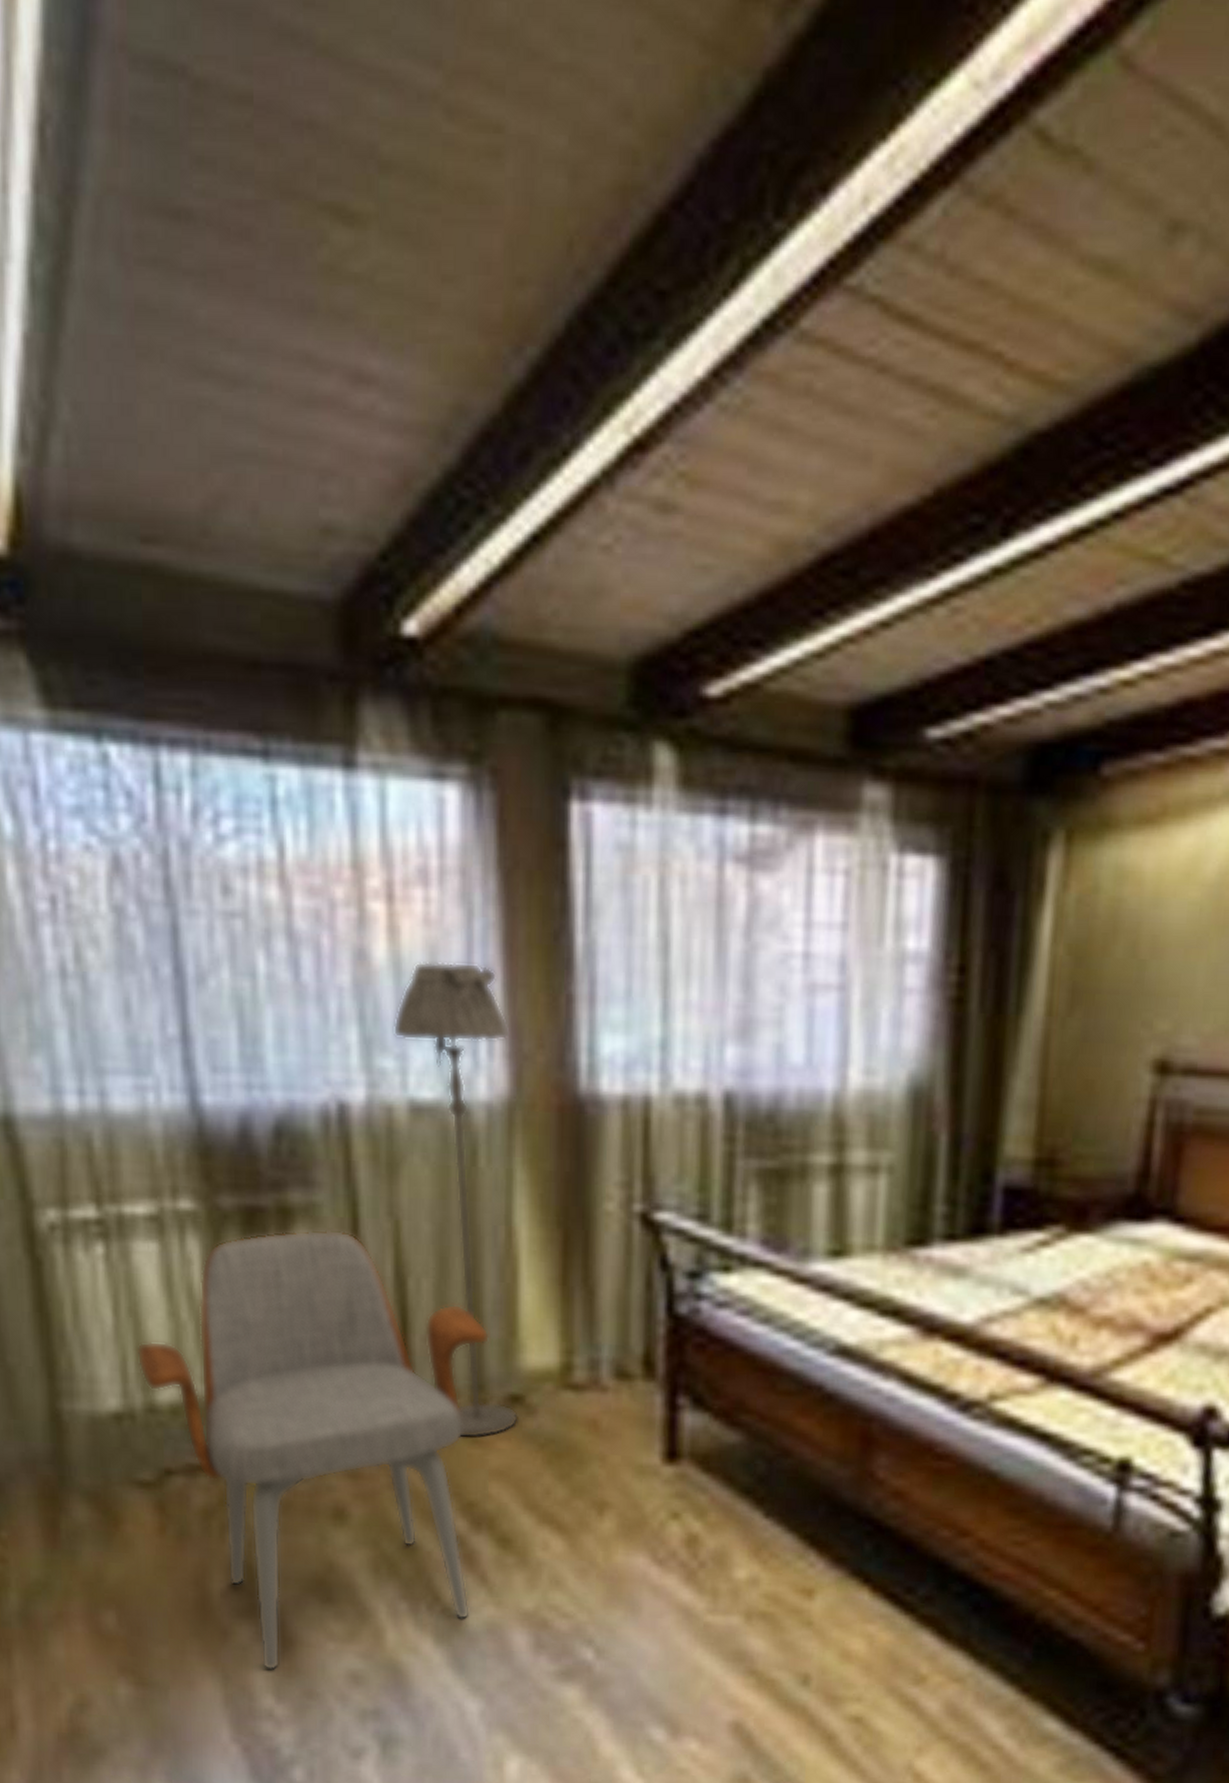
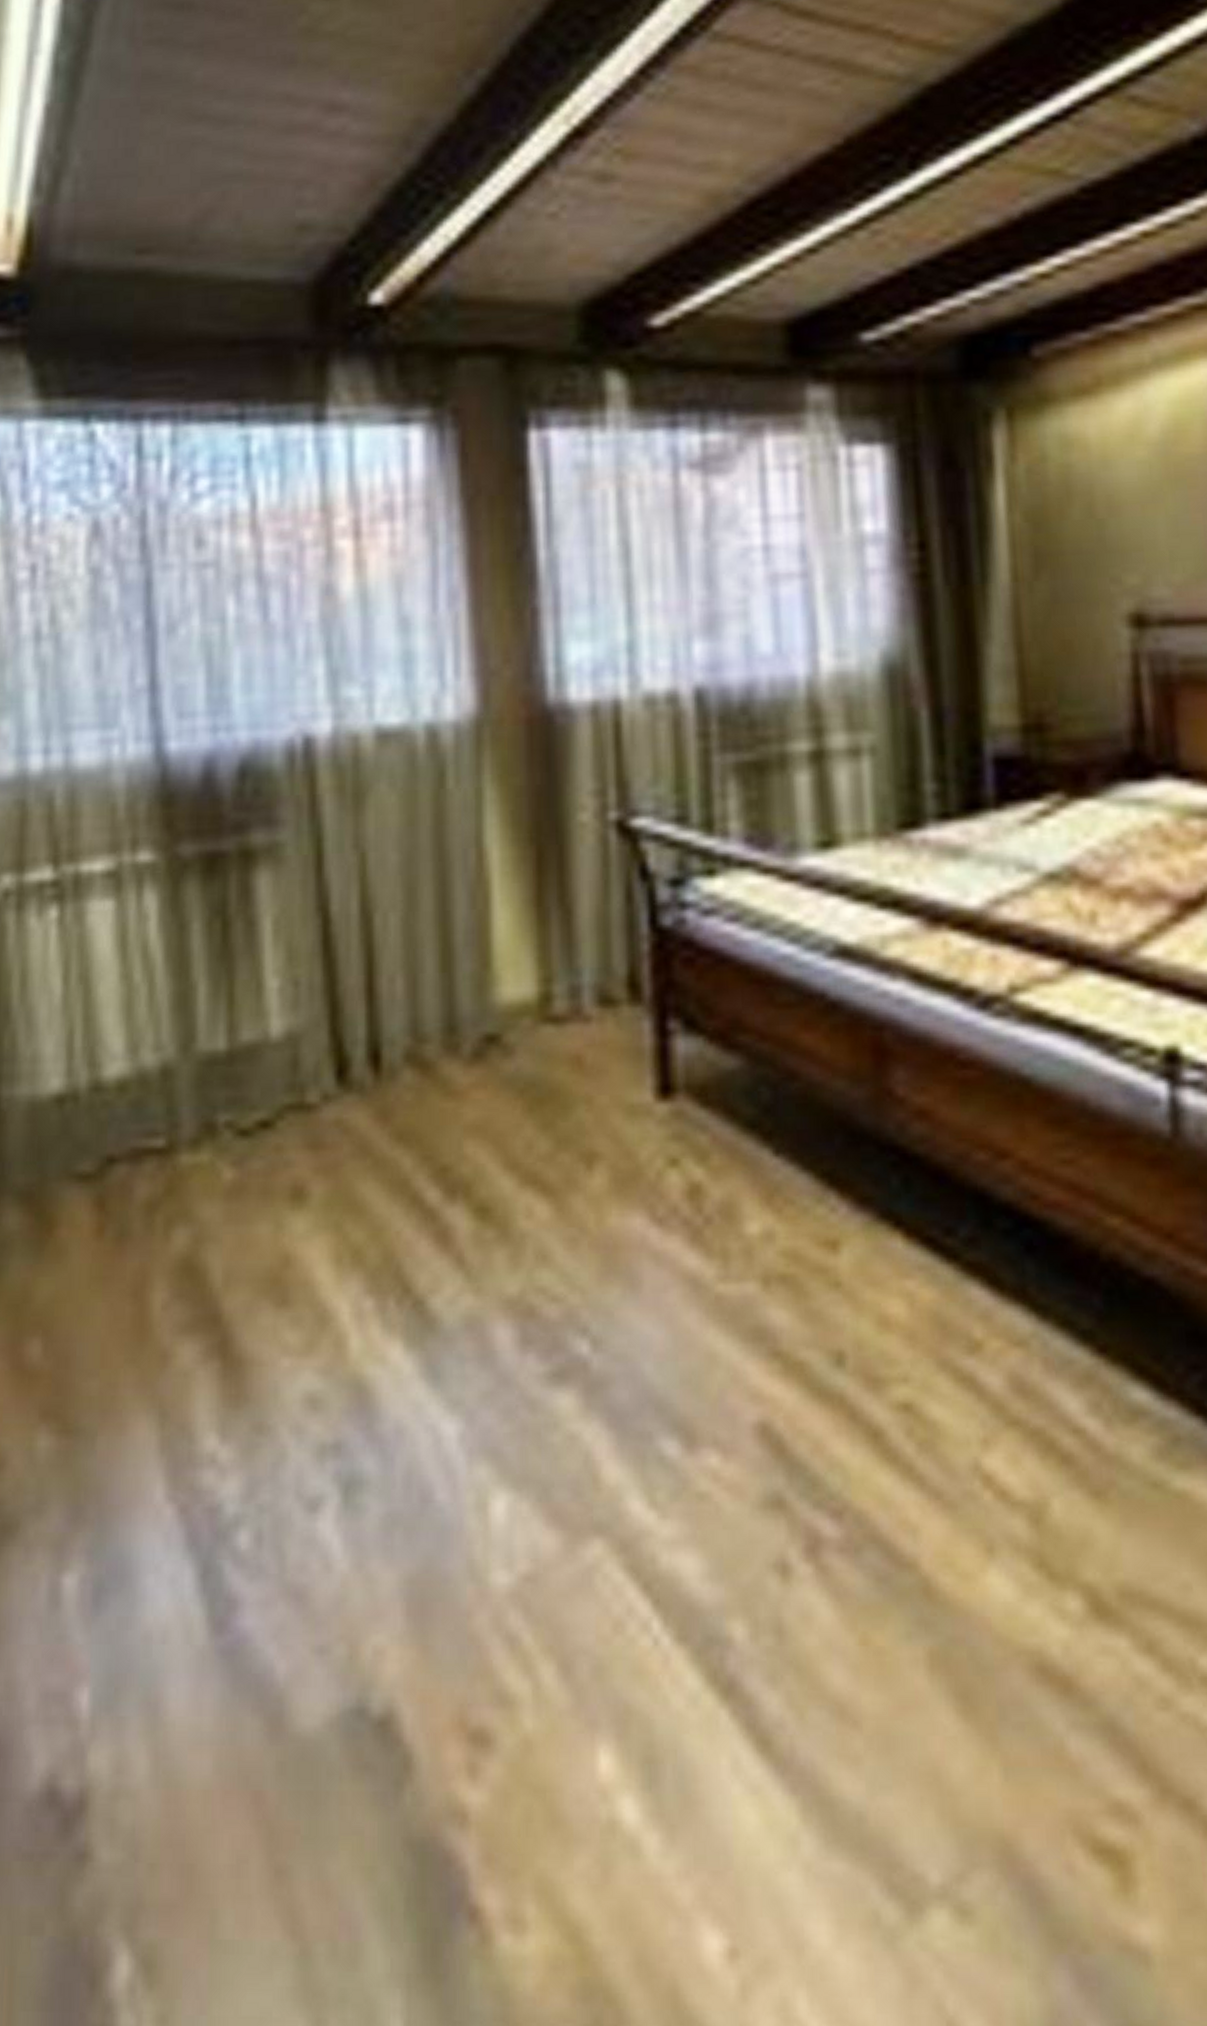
armchair: present [137,1229,490,1671] -> none [85,868,462,1401]
floor lamp: present [392,961,518,1439] -> none [359,587,495,1090]

